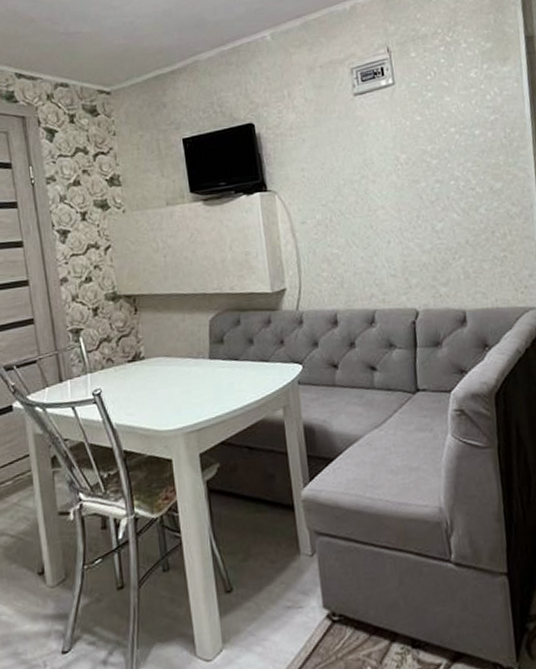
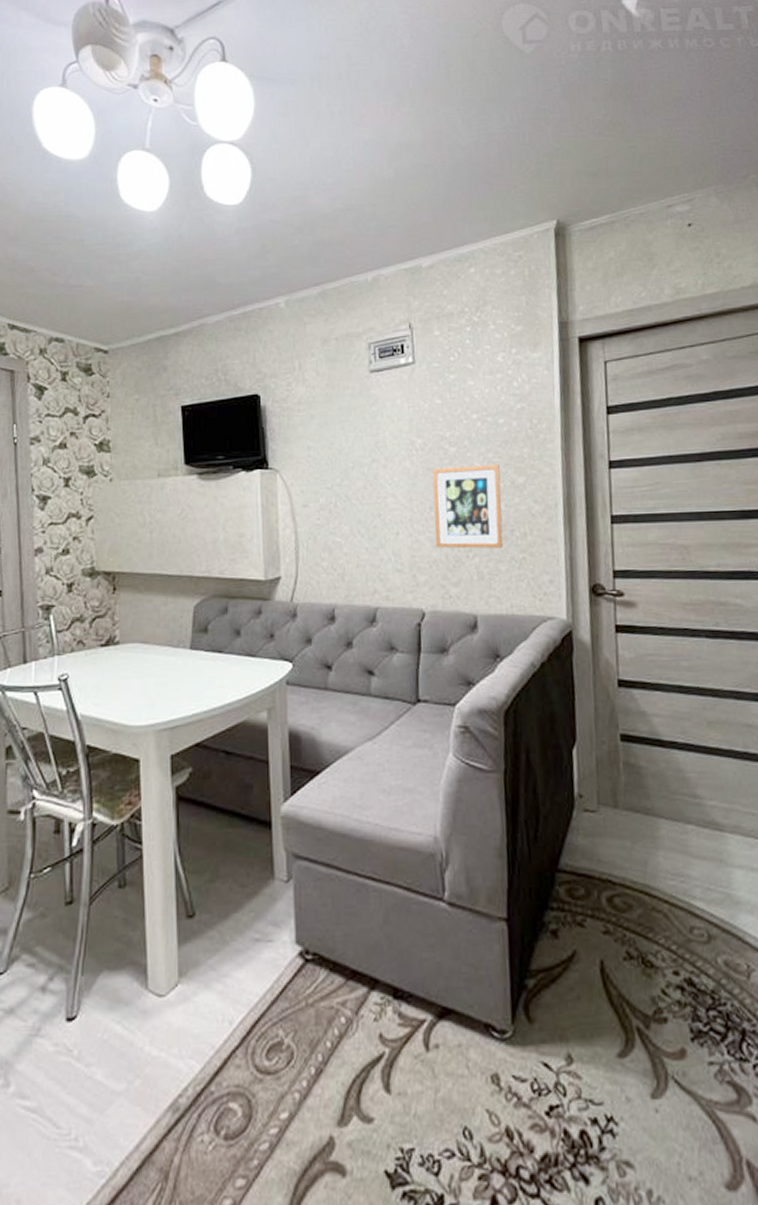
picture frame: none [417,172,485,253] -> present [432,464,503,549]

